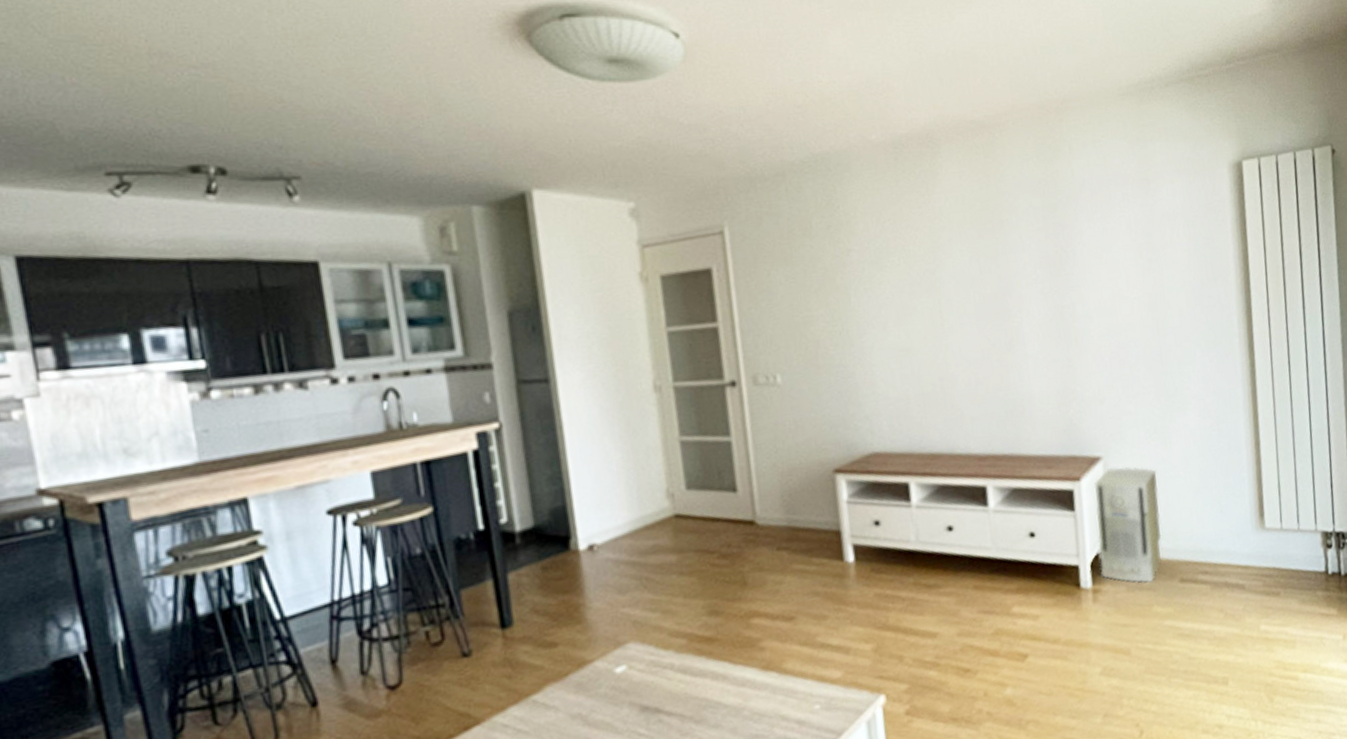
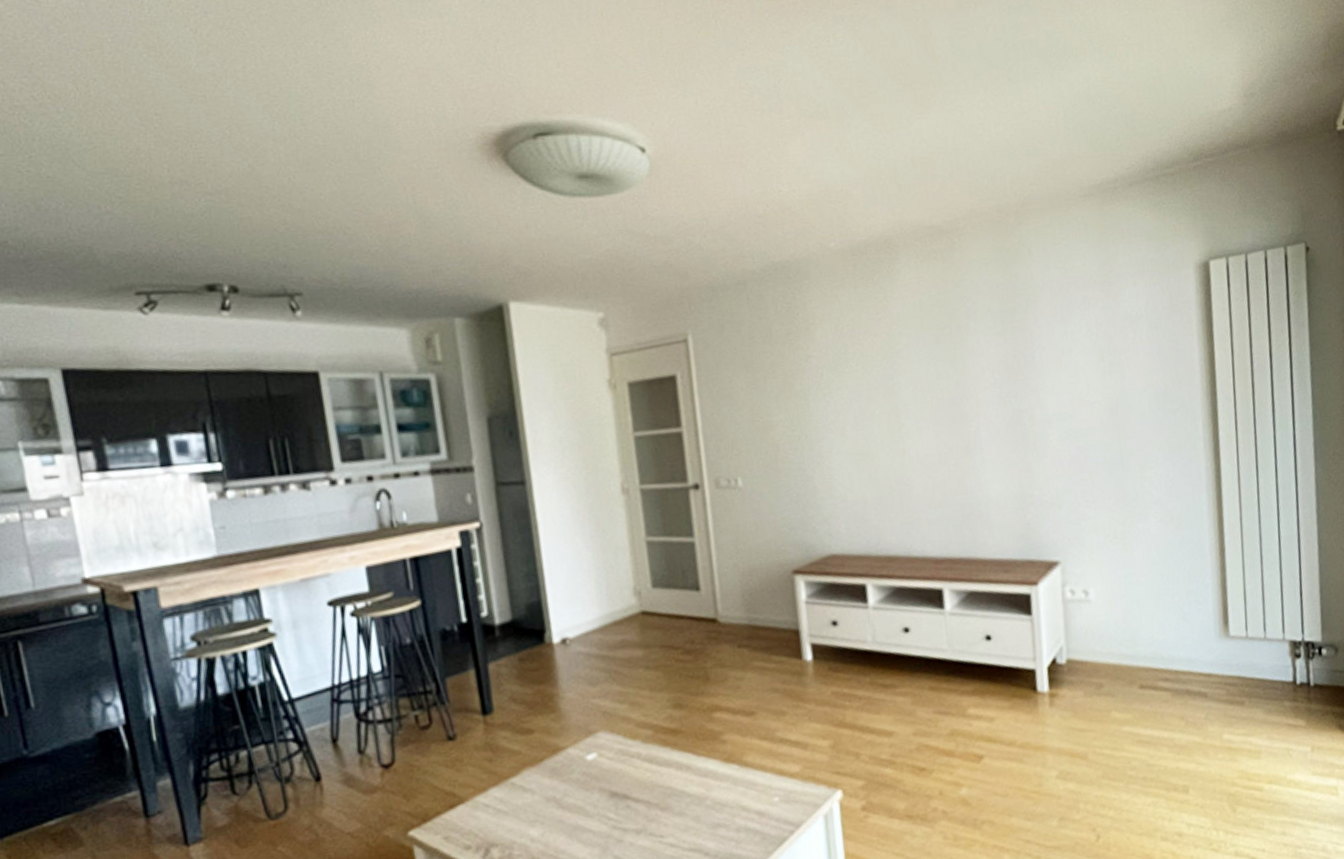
air purifier: present [1094,467,1162,584] -> none [1051,571,1121,689]

